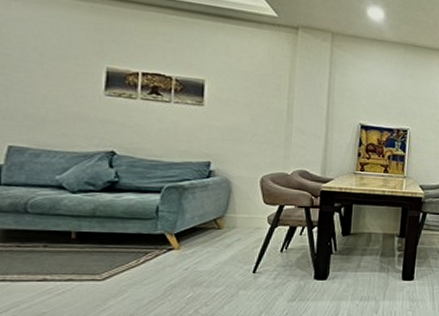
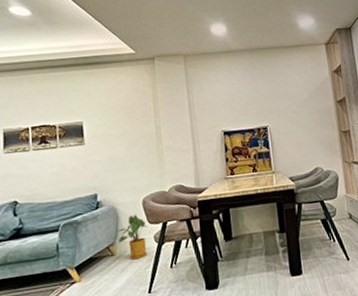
house plant: none [227,191,265,237] -> present [116,214,149,260]

